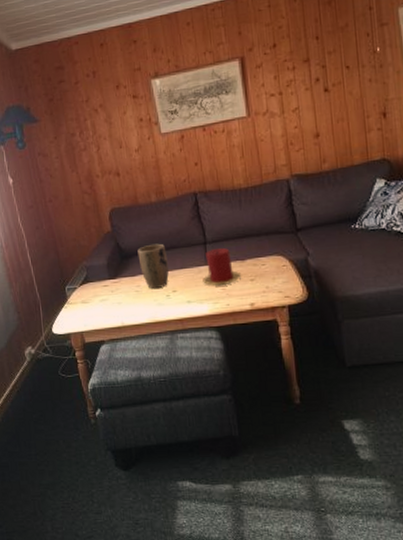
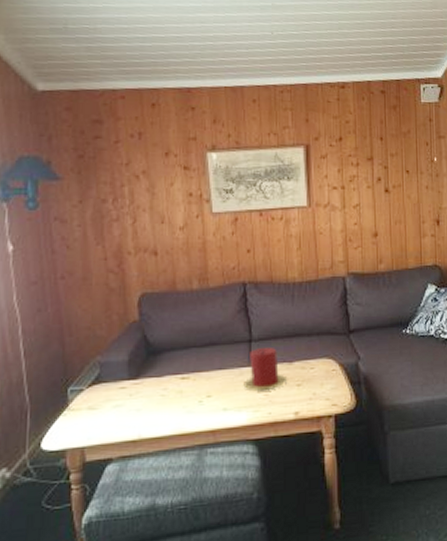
plant pot: present [137,243,169,289] -> none [169,338,204,392]

